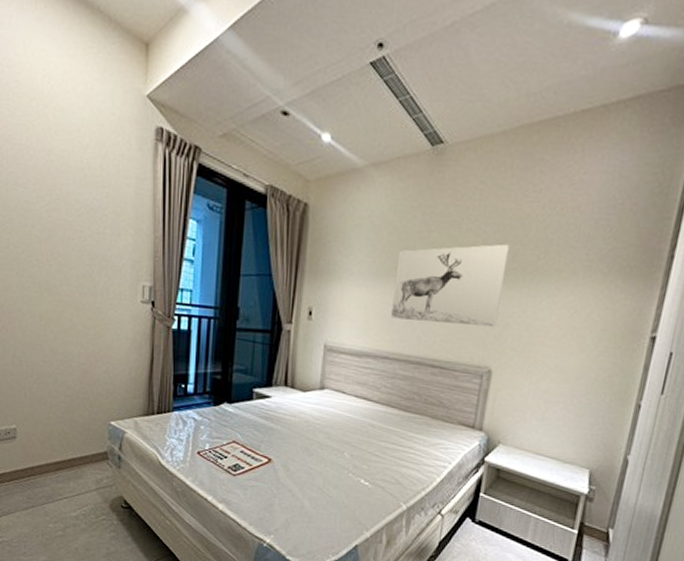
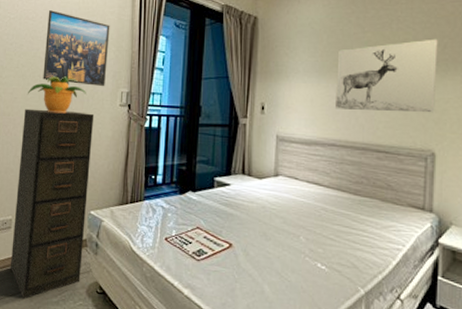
filing cabinet: none [18,300,111,514] -> present [11,108,95,299]
potted plant: none [24,261,99,309] -> present [28,75,86,114]
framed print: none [42,175,126,279] -> present [43,10,110,87]

